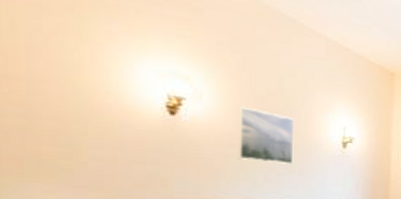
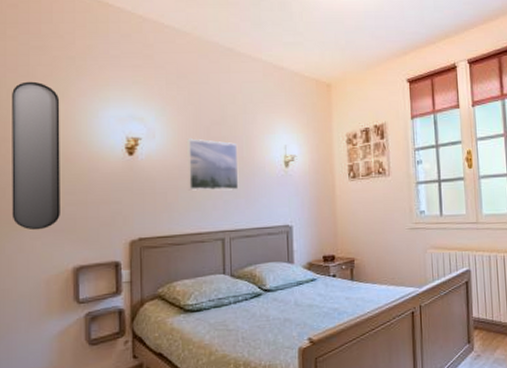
home mirror: none [17,12,83,184] -> present [12,81,60,231]

